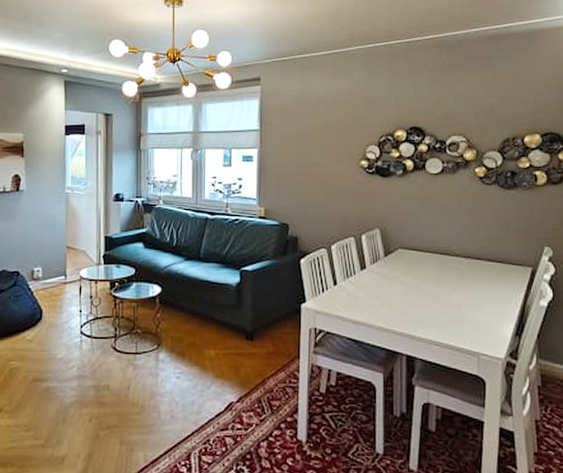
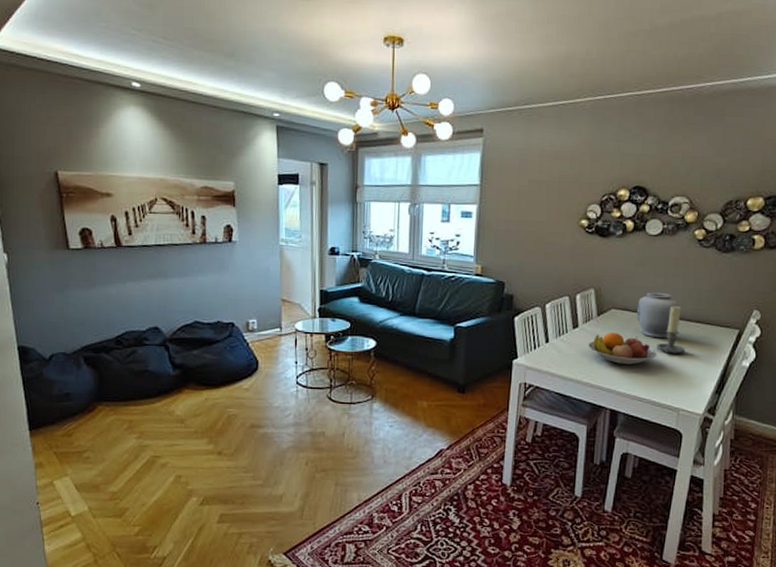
fruit bowl: none [378,273,450,307] -> present [588,332,657,365]
vase: none [424,232,466,278] -> present [636,293,678,339]
candle holder: none [448,244,478,295] -> present [656,305,685,354]

